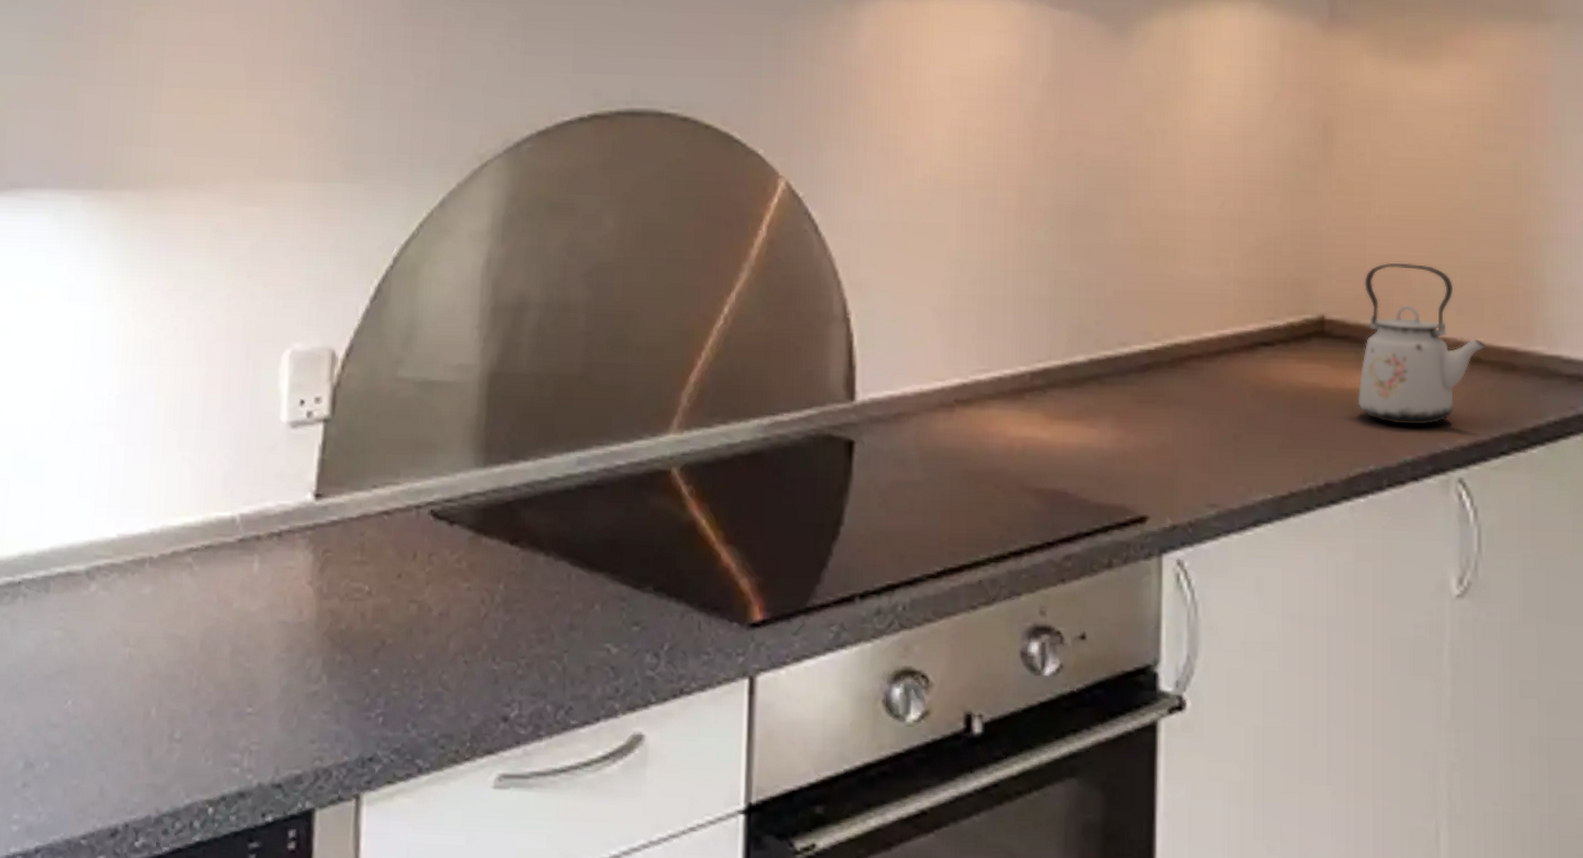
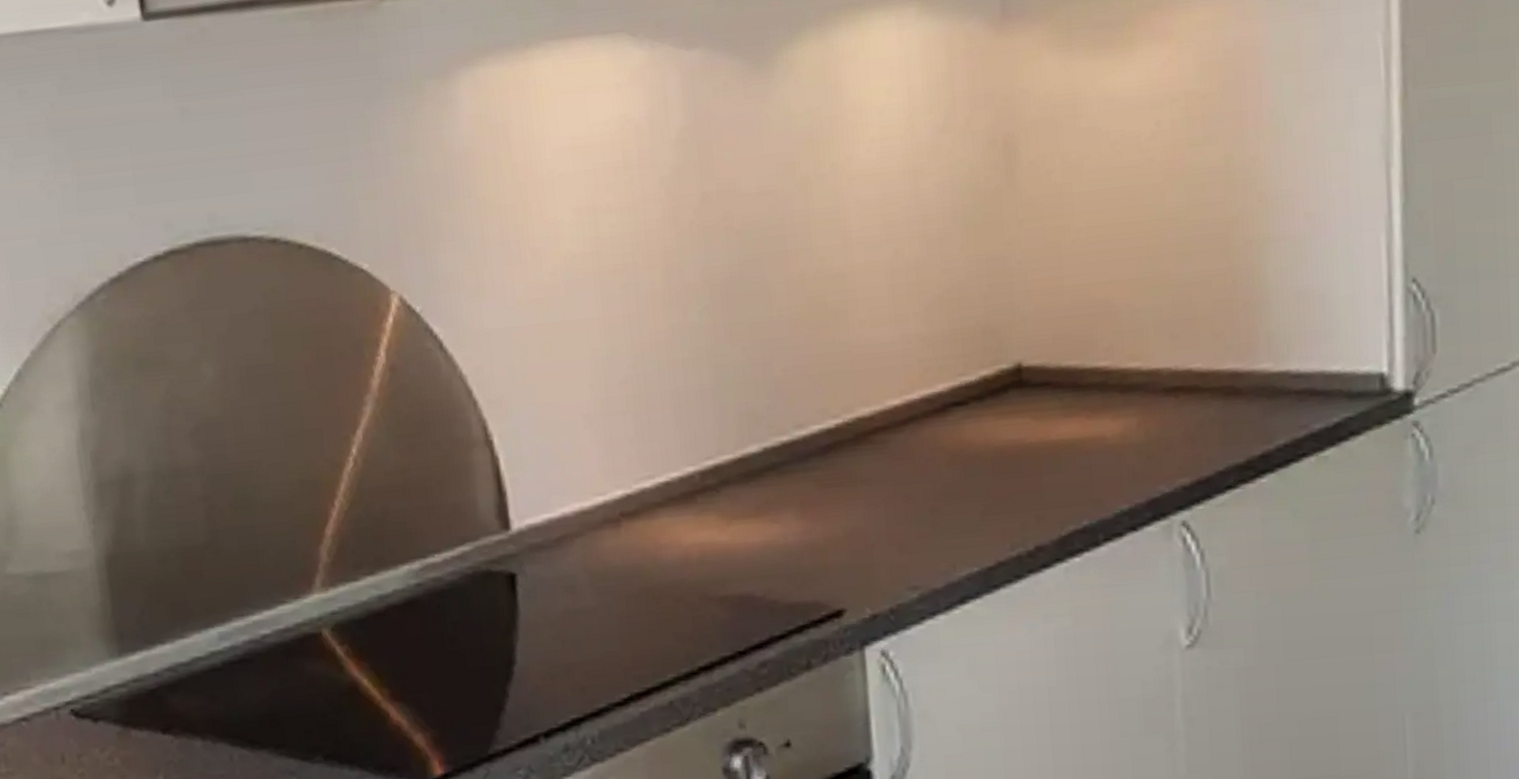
kettle: present [1357,262,1487,425] -> none [1063,289,1205,472]

